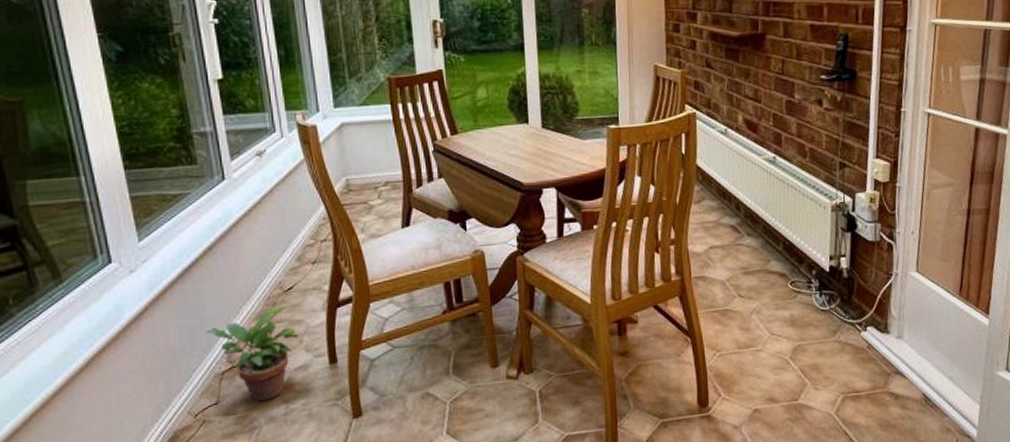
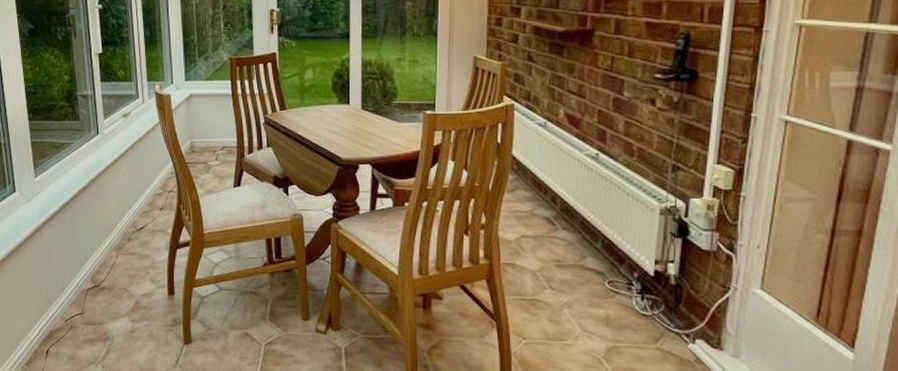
potted plant: present [206,306,299,402] -> none [77,242,146,318]

